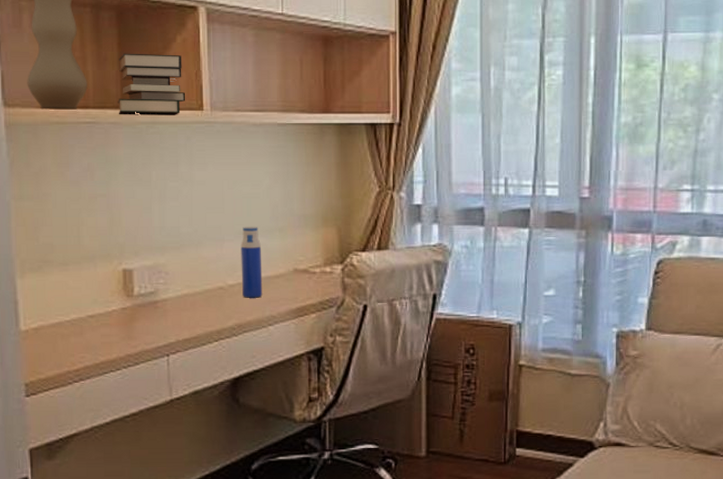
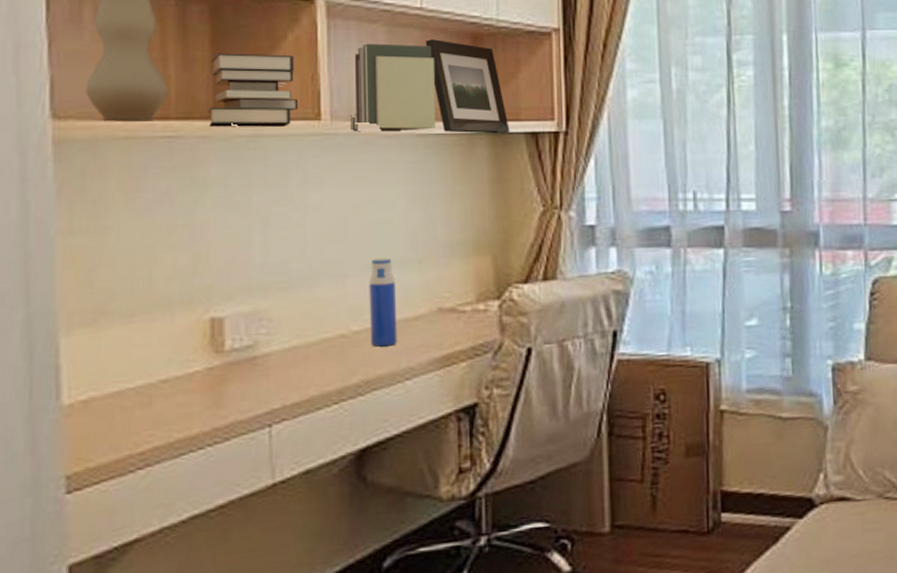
books: none [226,45,293,121] -> present [350,43,435,132]
picture frame: none [285,41,353,124] -> present [425,39,510,134]

